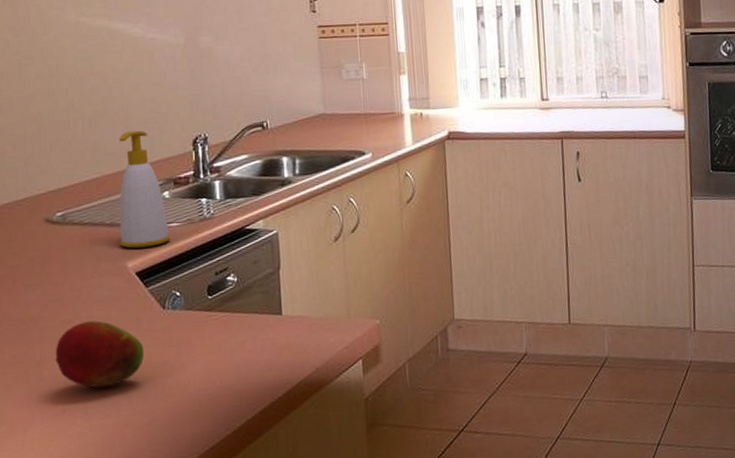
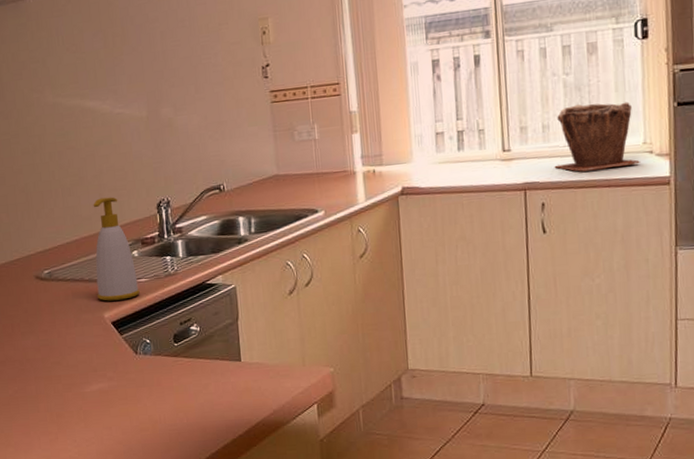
fruit: present [55,320,145,389] -> none [47,363,121,420]
plant pot: none [587,59,660,123] -> present [554,101,640,172]

